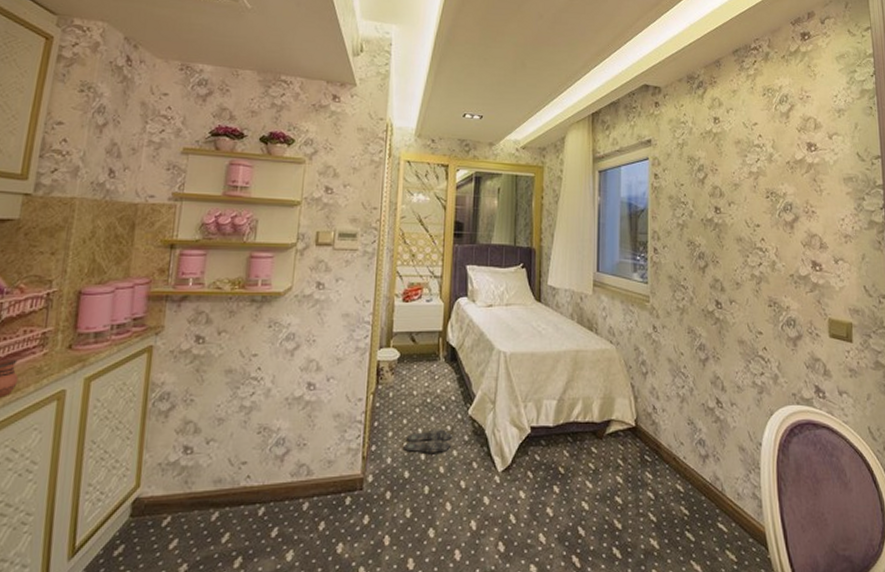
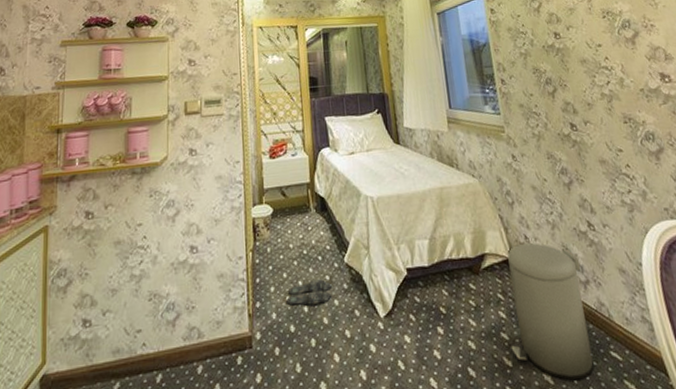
pedal bin: none [623,414,703,547] -> present [507,243,594,381]

